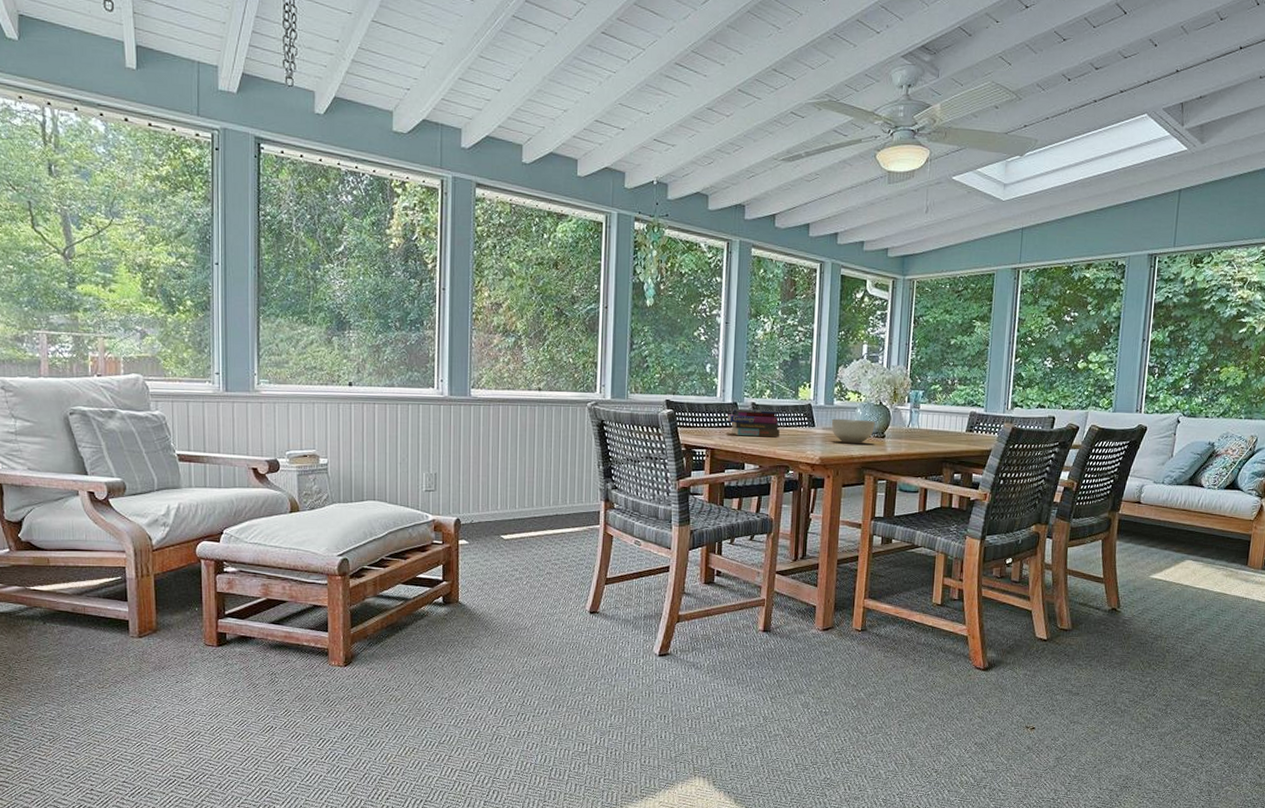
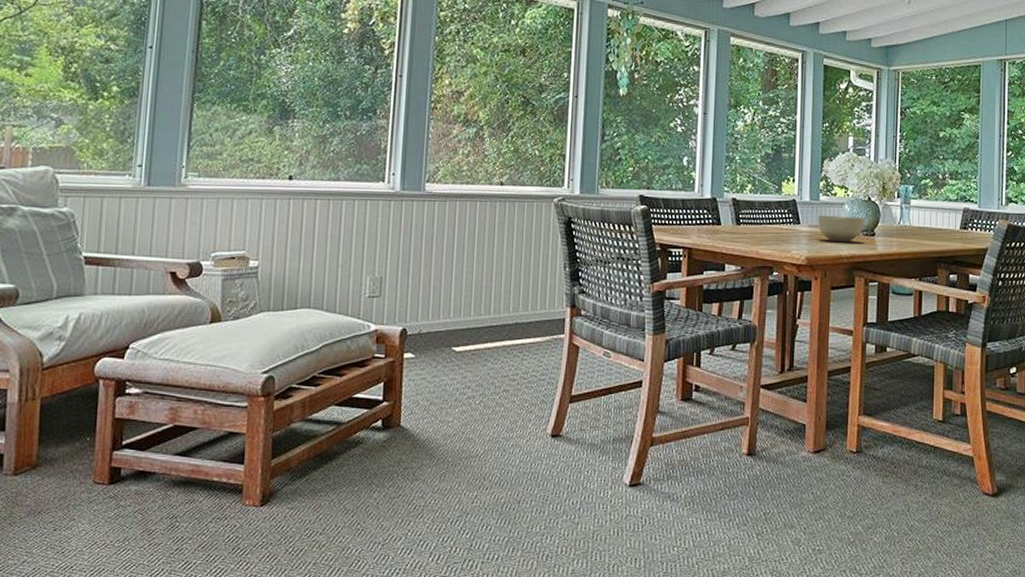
books: present [727,408,780,438] -> none [706,204,762,236]

